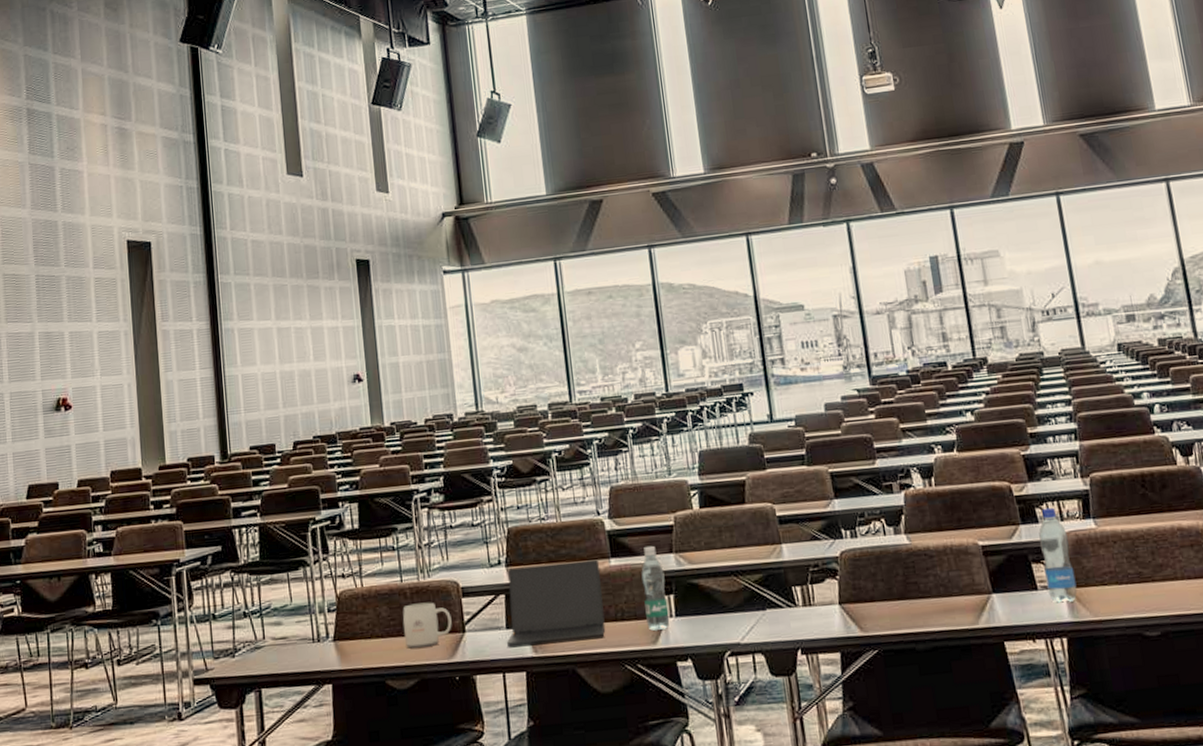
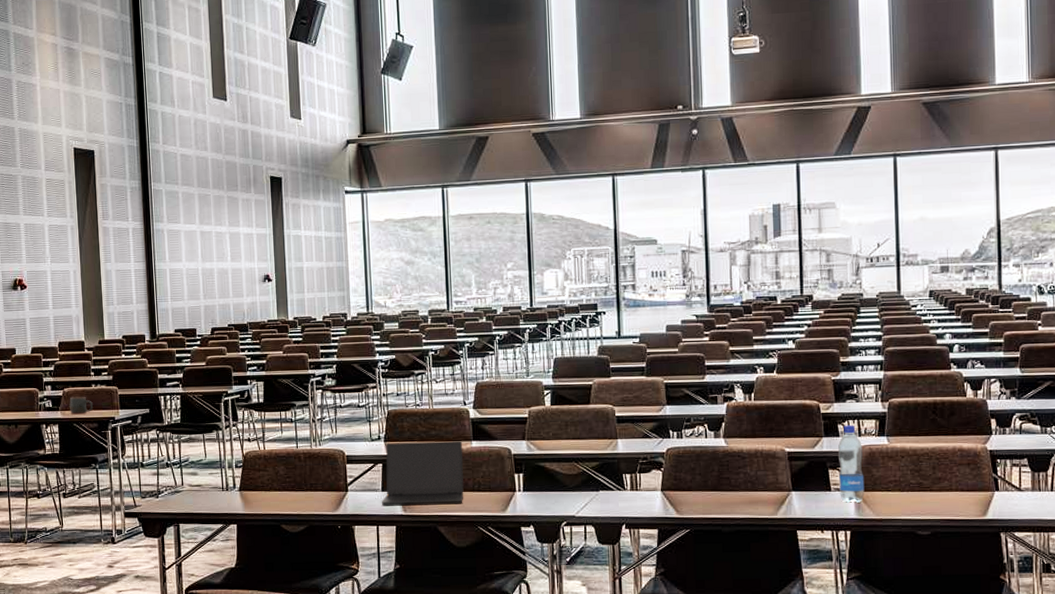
mug: none [124,536,153,560] -> present [69,396,93,415]
mug: present [402,602,452,649] -> none [296,465,337,501]
bottle: present [641,545,670,631] -> none [497,433,518,501]

